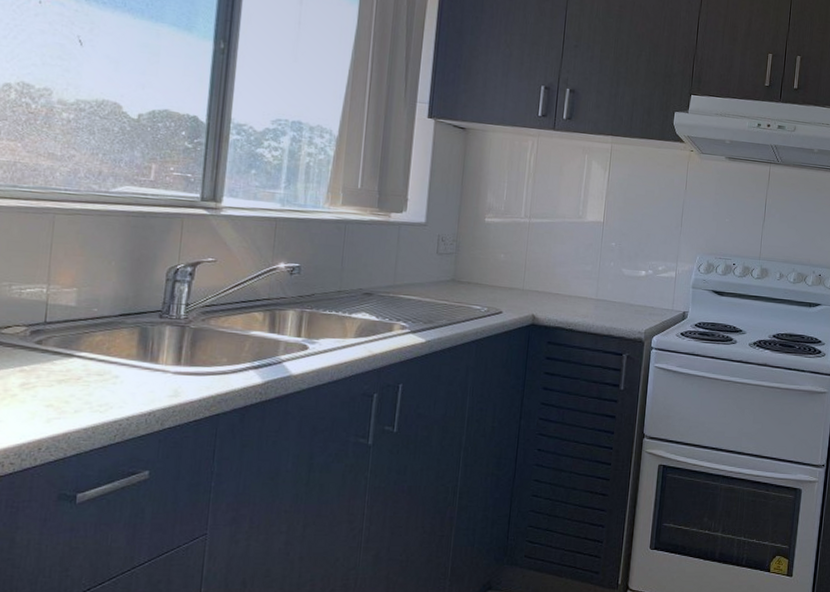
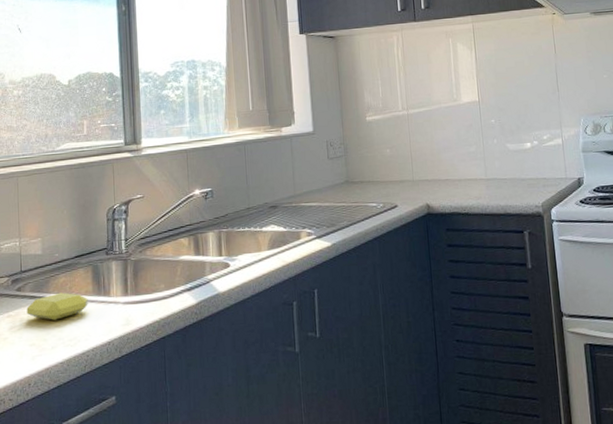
soap bar: none [46,352,130,382] -> present [26,292,88,320]

